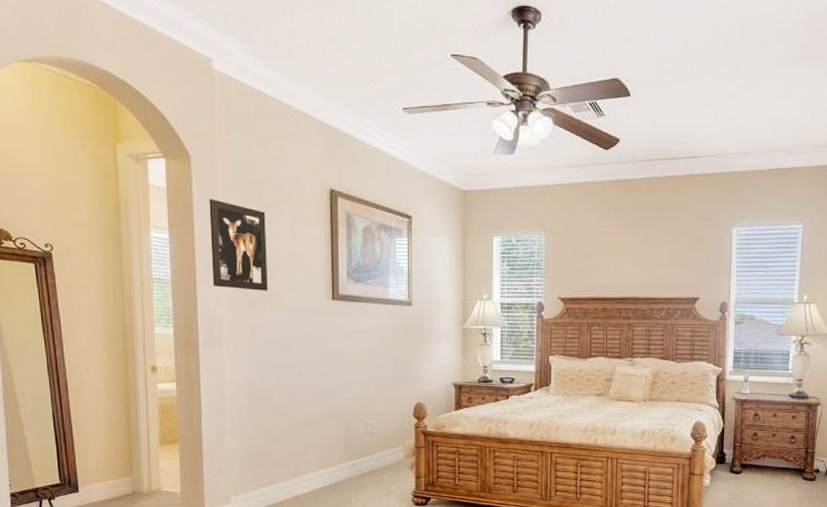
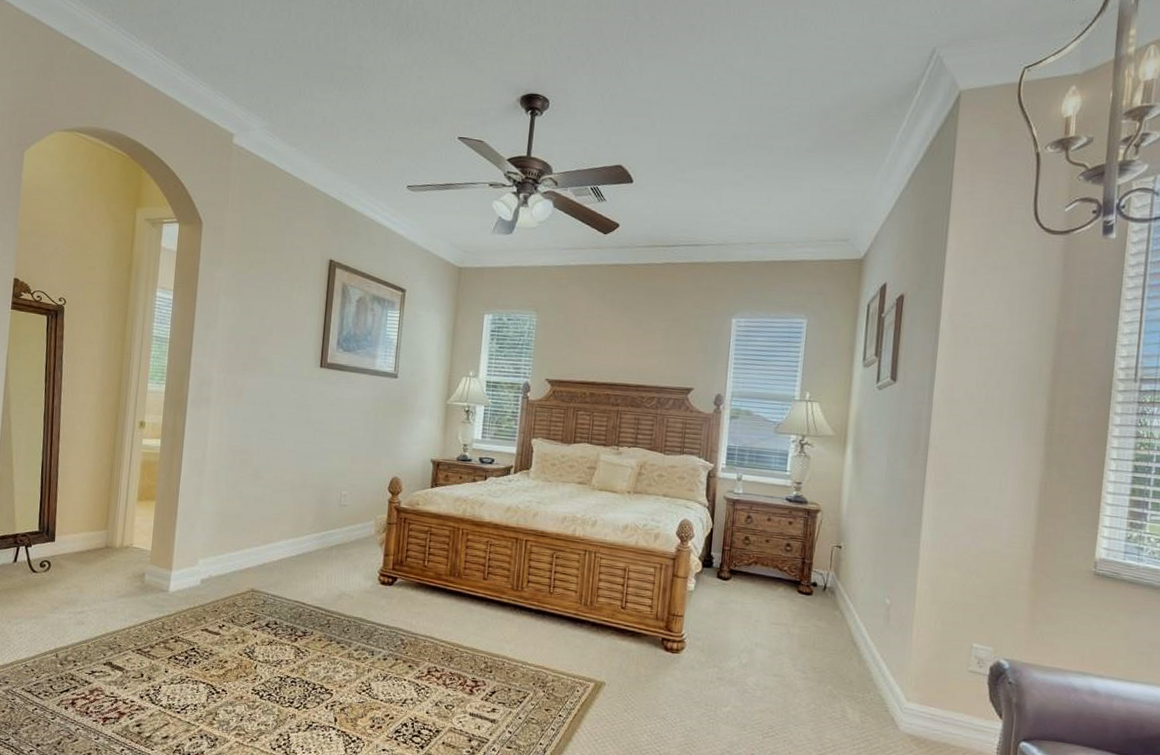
wall art: present [209,199,268,291] -> none [208,263,266,355]

